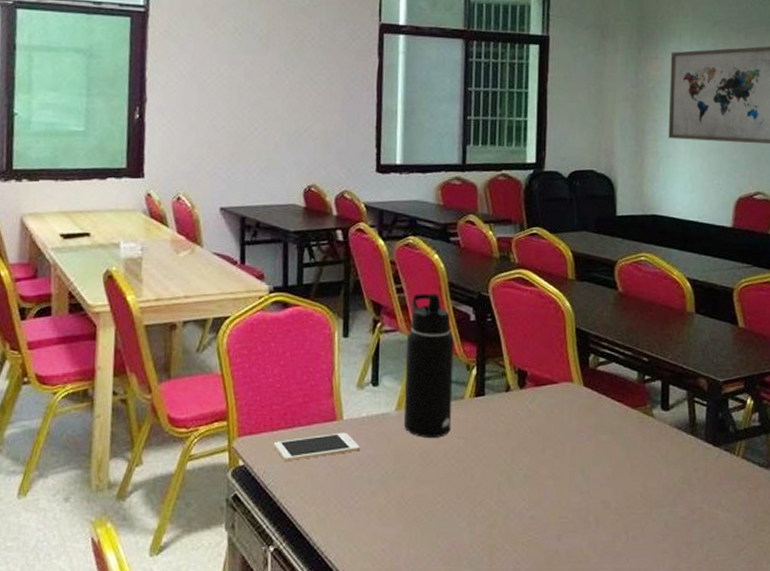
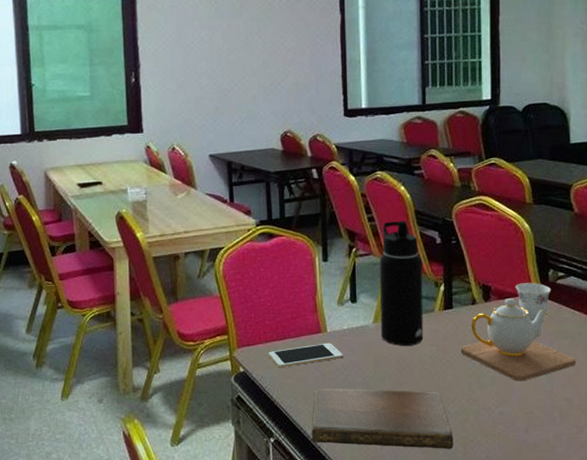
notebook: none [317,486,479,559] -> present [311,388,454,449]
teapot: none [491,385,614,481] -> present [460,298,576,381]
teacup: none [553,368,592,412] -> present [515,283,552,322]

